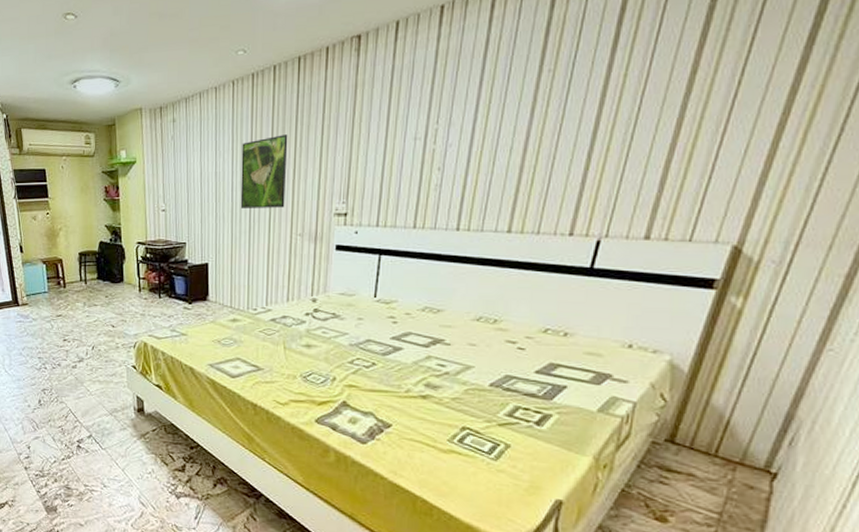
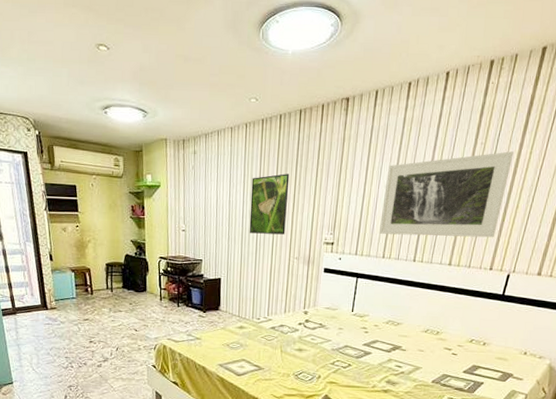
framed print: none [408,76,598,198] -> present [379,151,514,238]

